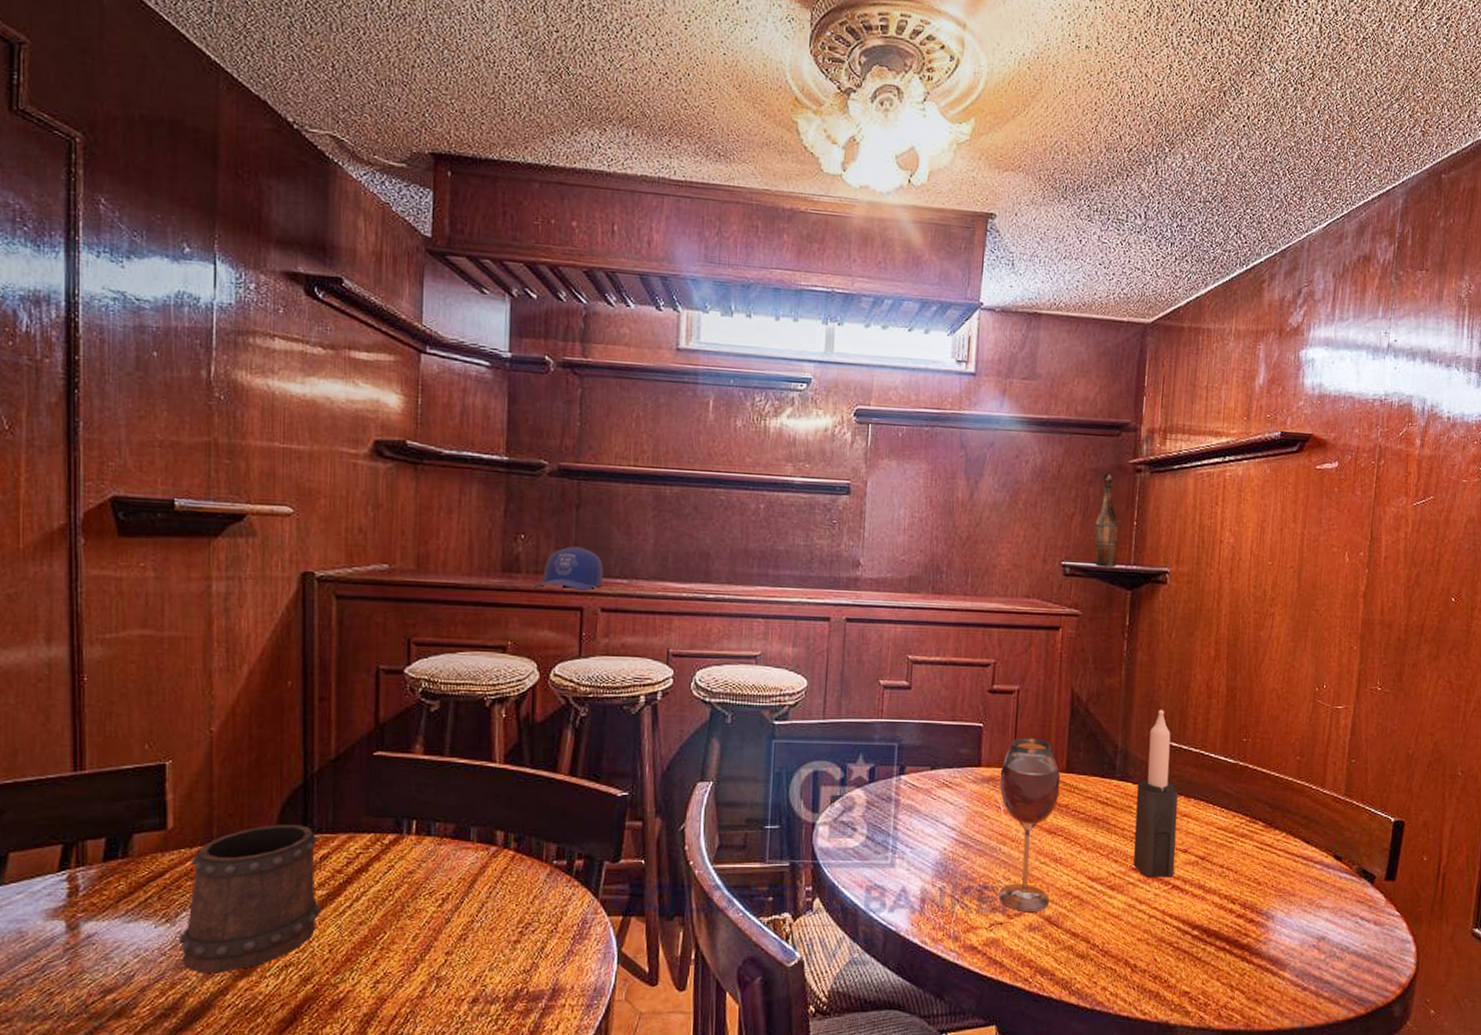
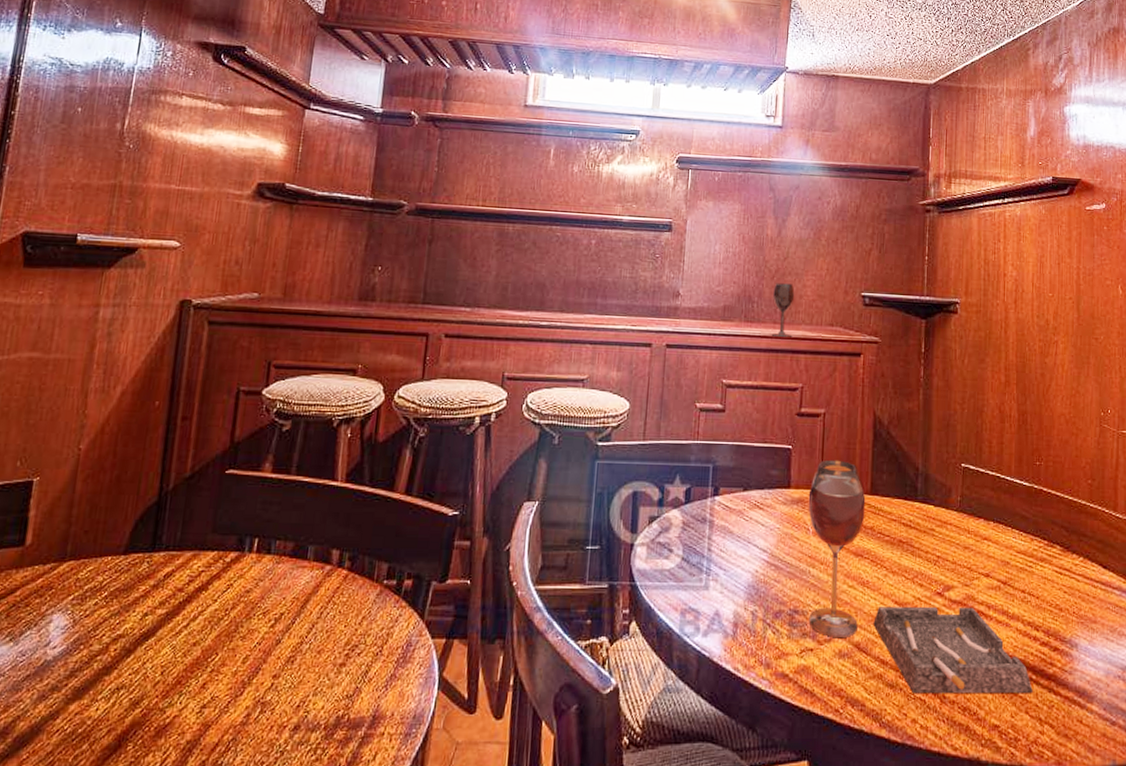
beer mug: present [178,825,321,972] -> none [18,542,165,694]
baseball cap: present [533,546,604,592] -> none [385,277,450,319]
wine glass: none [963,551,988,610] -> present [772,283,795,337]
ashtray: none [1065,881,1226,964] -> present [873,607,1033,694]
decorative bottle: present [1094,472,1120,567] -> none [890,212,913,298]
candle: present [1133,709,1178,878] -> none [937,432,978,603]

